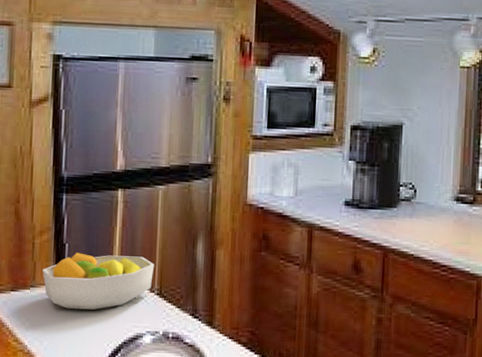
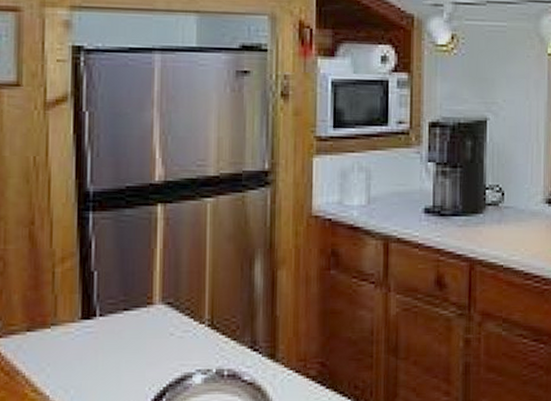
fruit bowl: present [42,253,155,310] -> none [66,281,204,349]

